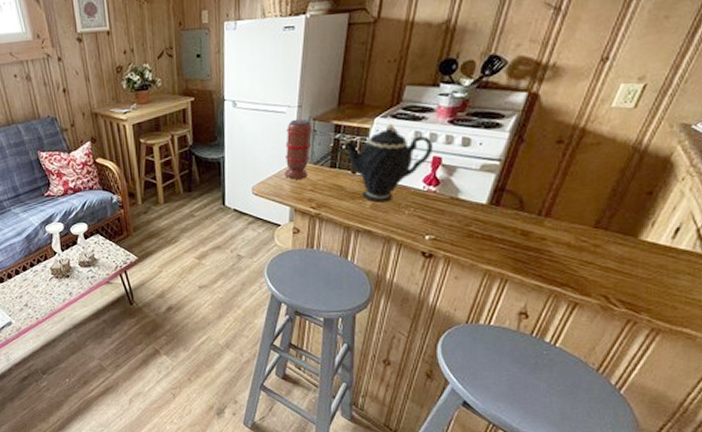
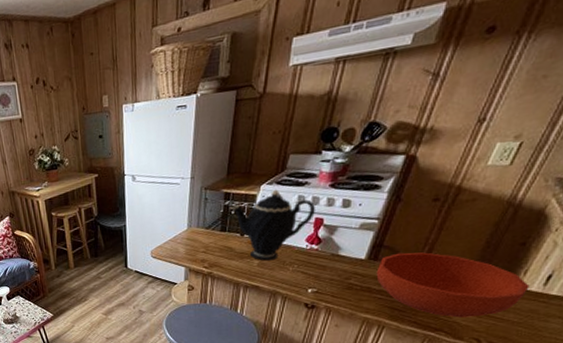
spice grinder: present [285,118,313,180] -> none [180,188,205,243]
bowl: none [498,198,658,272] -> present [376,252,530,318]

